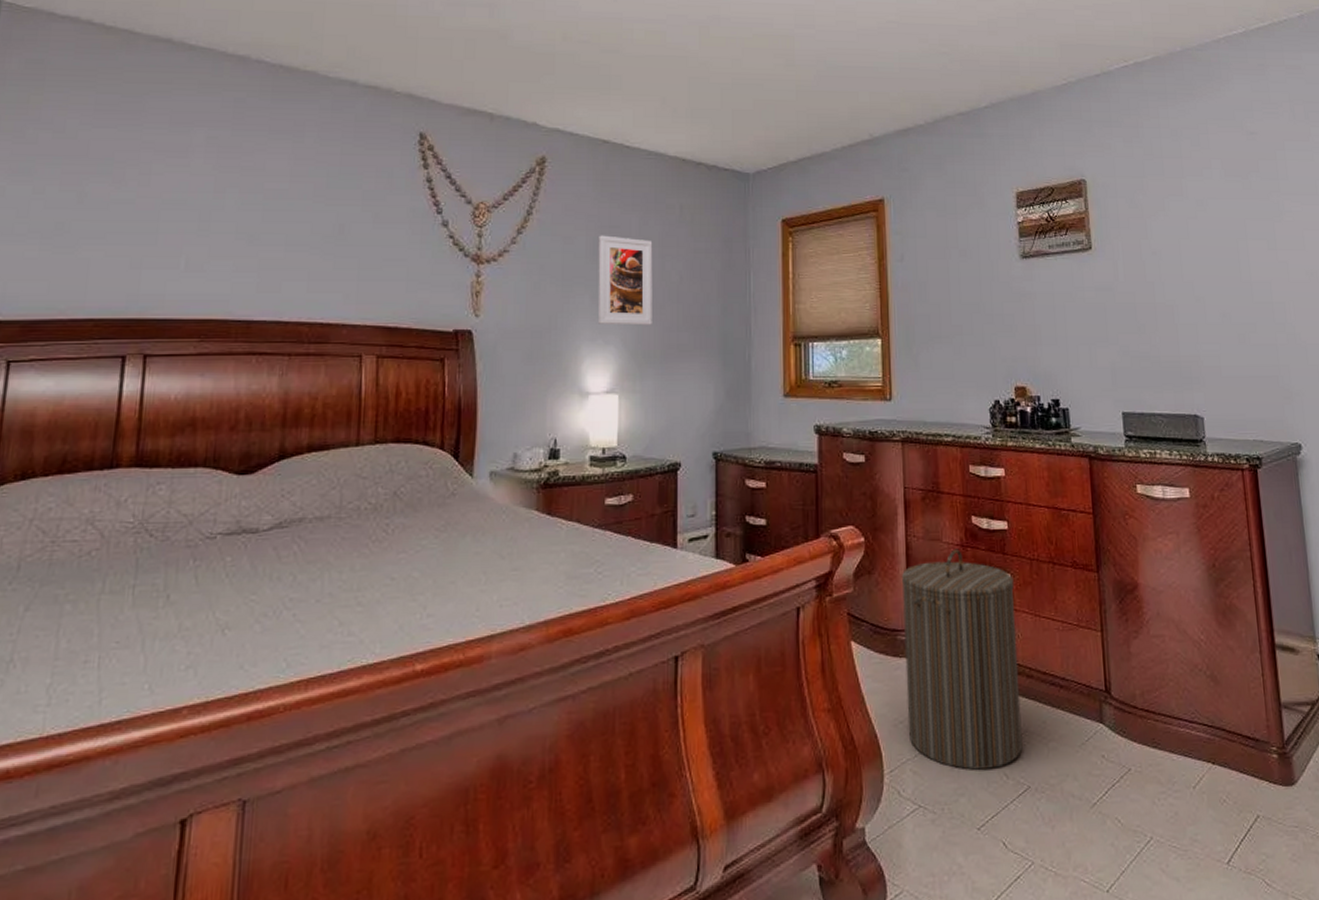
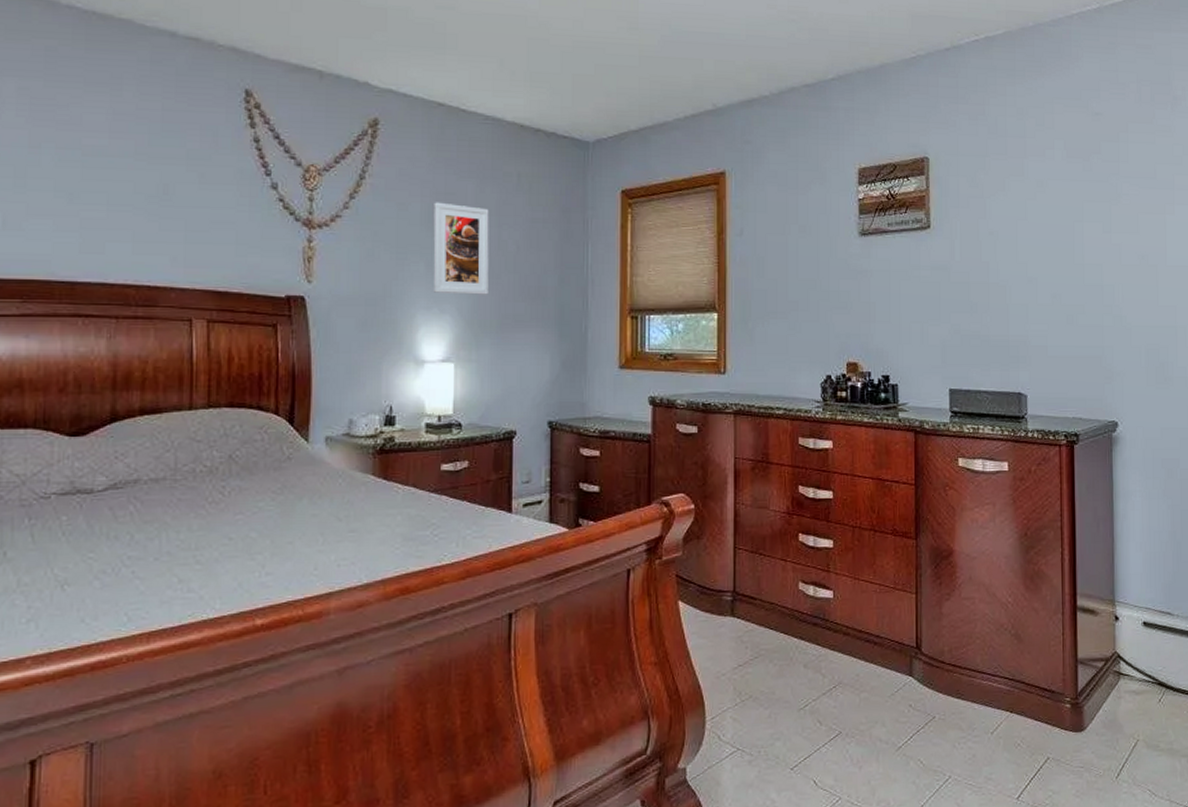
laundry hamper: present [901,549,1023,770] -> none [728,516,836,717]

